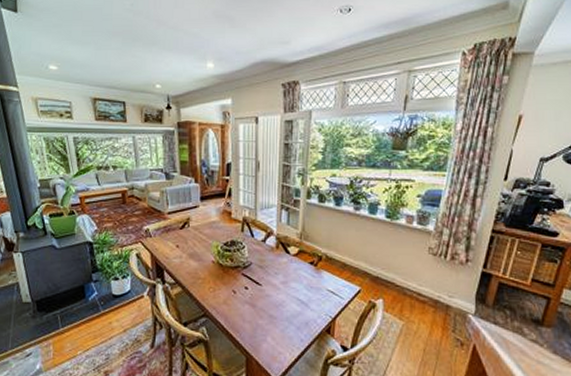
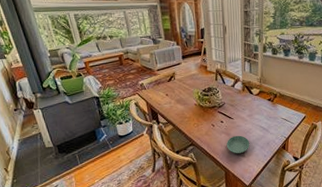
saucer: none [250,308,282,334] -> present [226,135,250,154]

